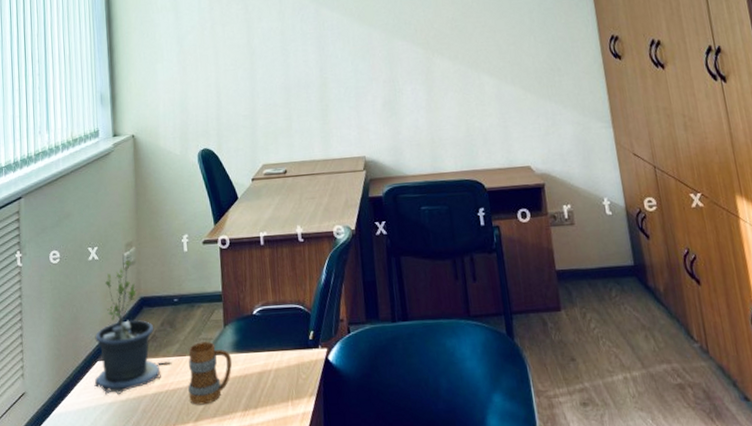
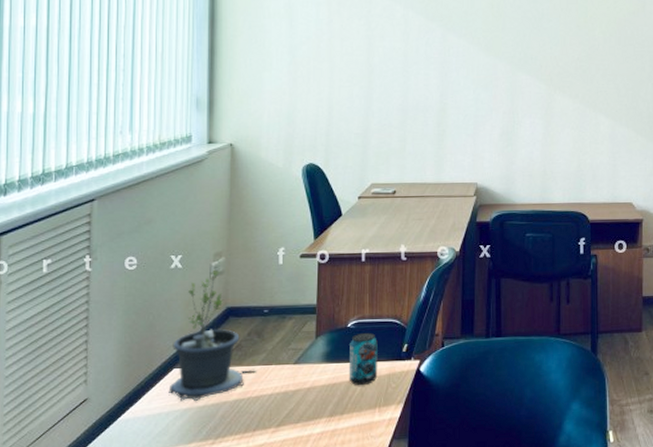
mug: present [188,341,233,405] -> none [273,351,322,412]
beverage can: none [257,319,287,378] -> present [348,332,378,386]

